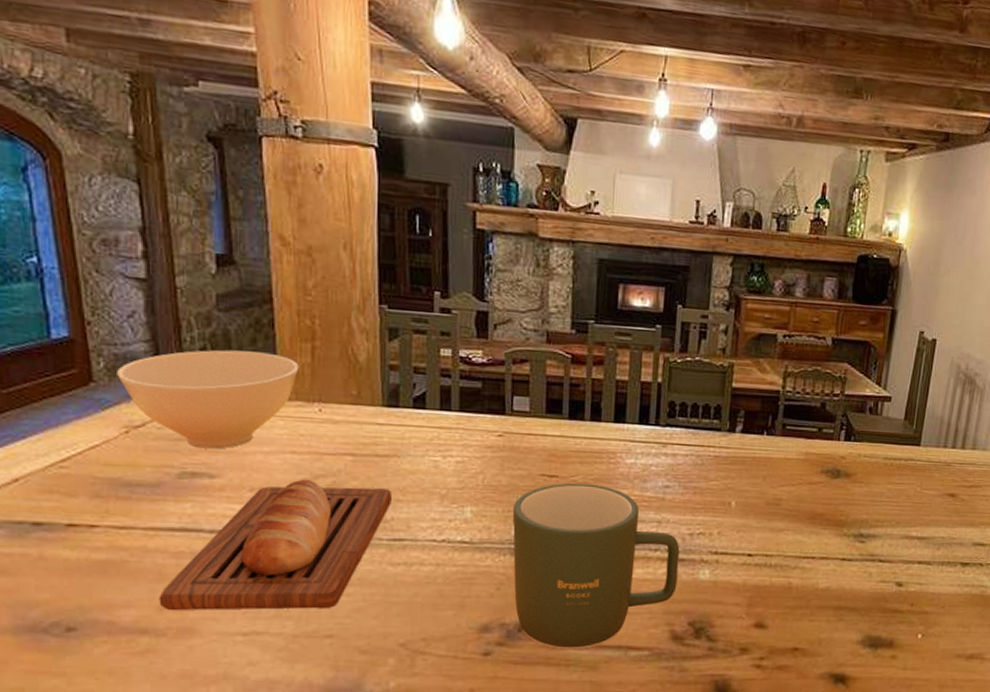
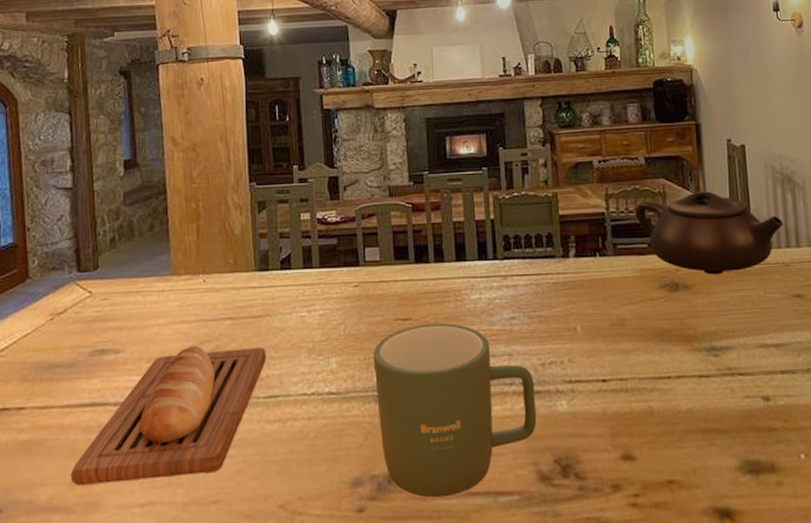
bowl: present [117,349,299,449] -> none [47,236,187,327]
teapot: none [811,381,955,467] -> present [635,191,784,275]

